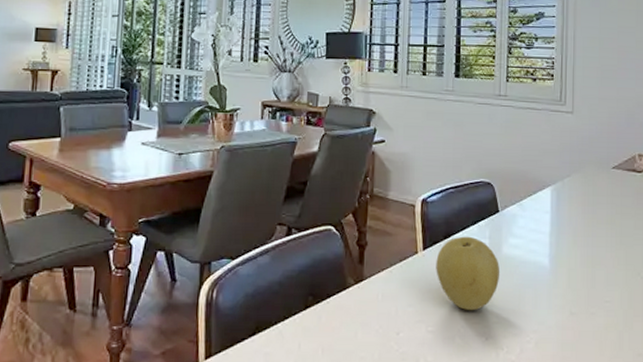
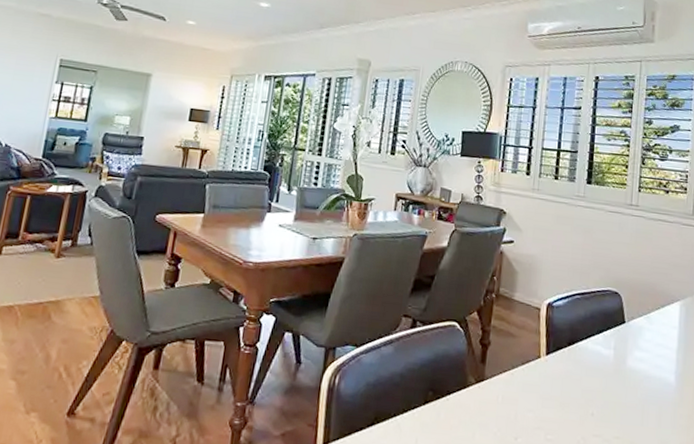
fruit: present [436,236,500,311] -> none [558,344,624,423]

